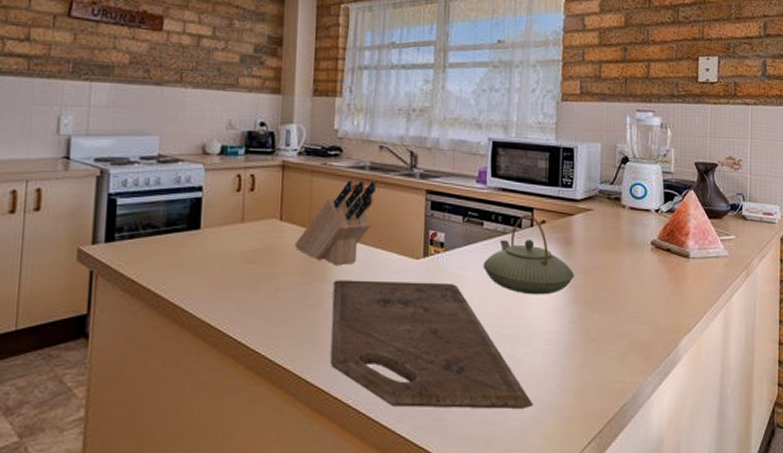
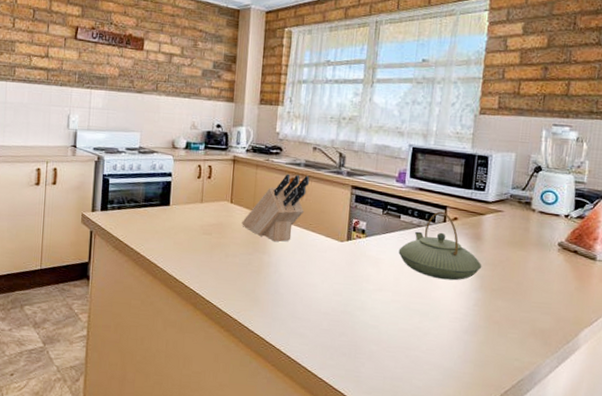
cutting board: present [331,280,534,409] -> none [267,253,437,372]

